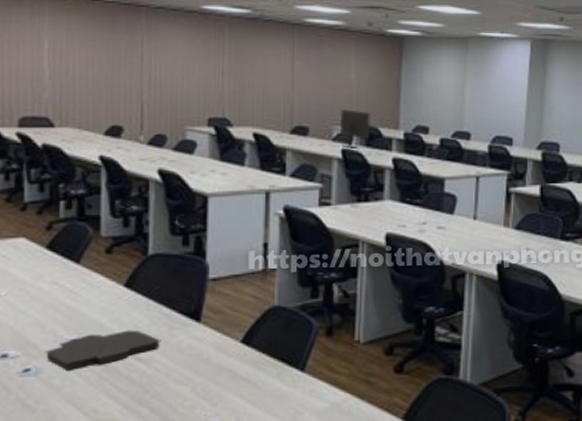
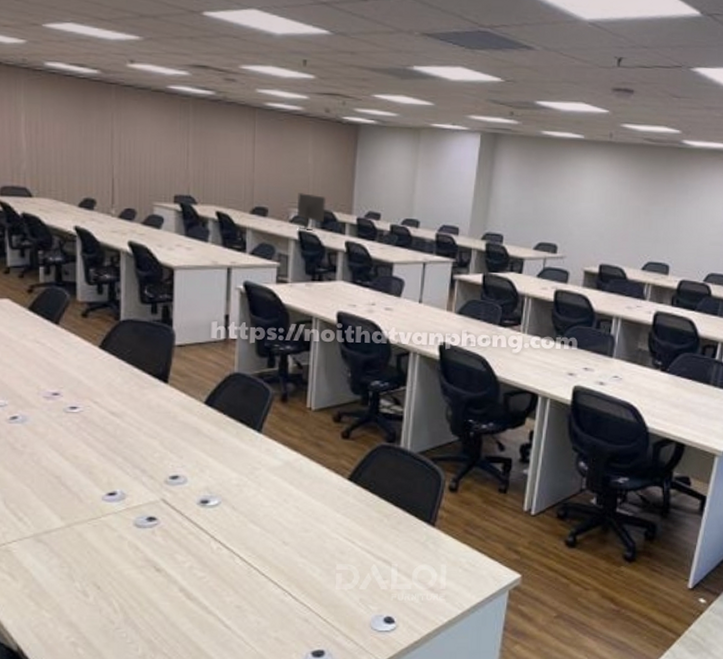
papers: present [44,330,161,370] -> none [29,387,133,420]

